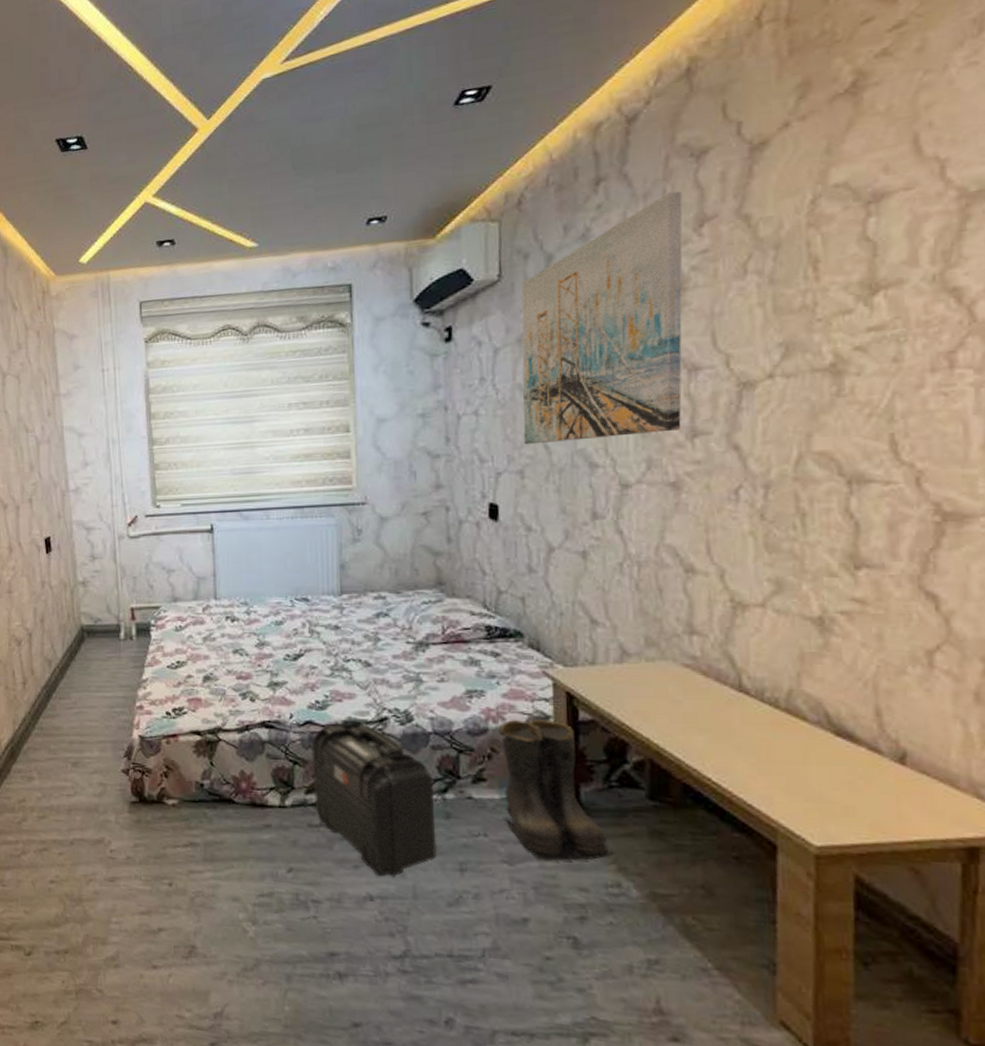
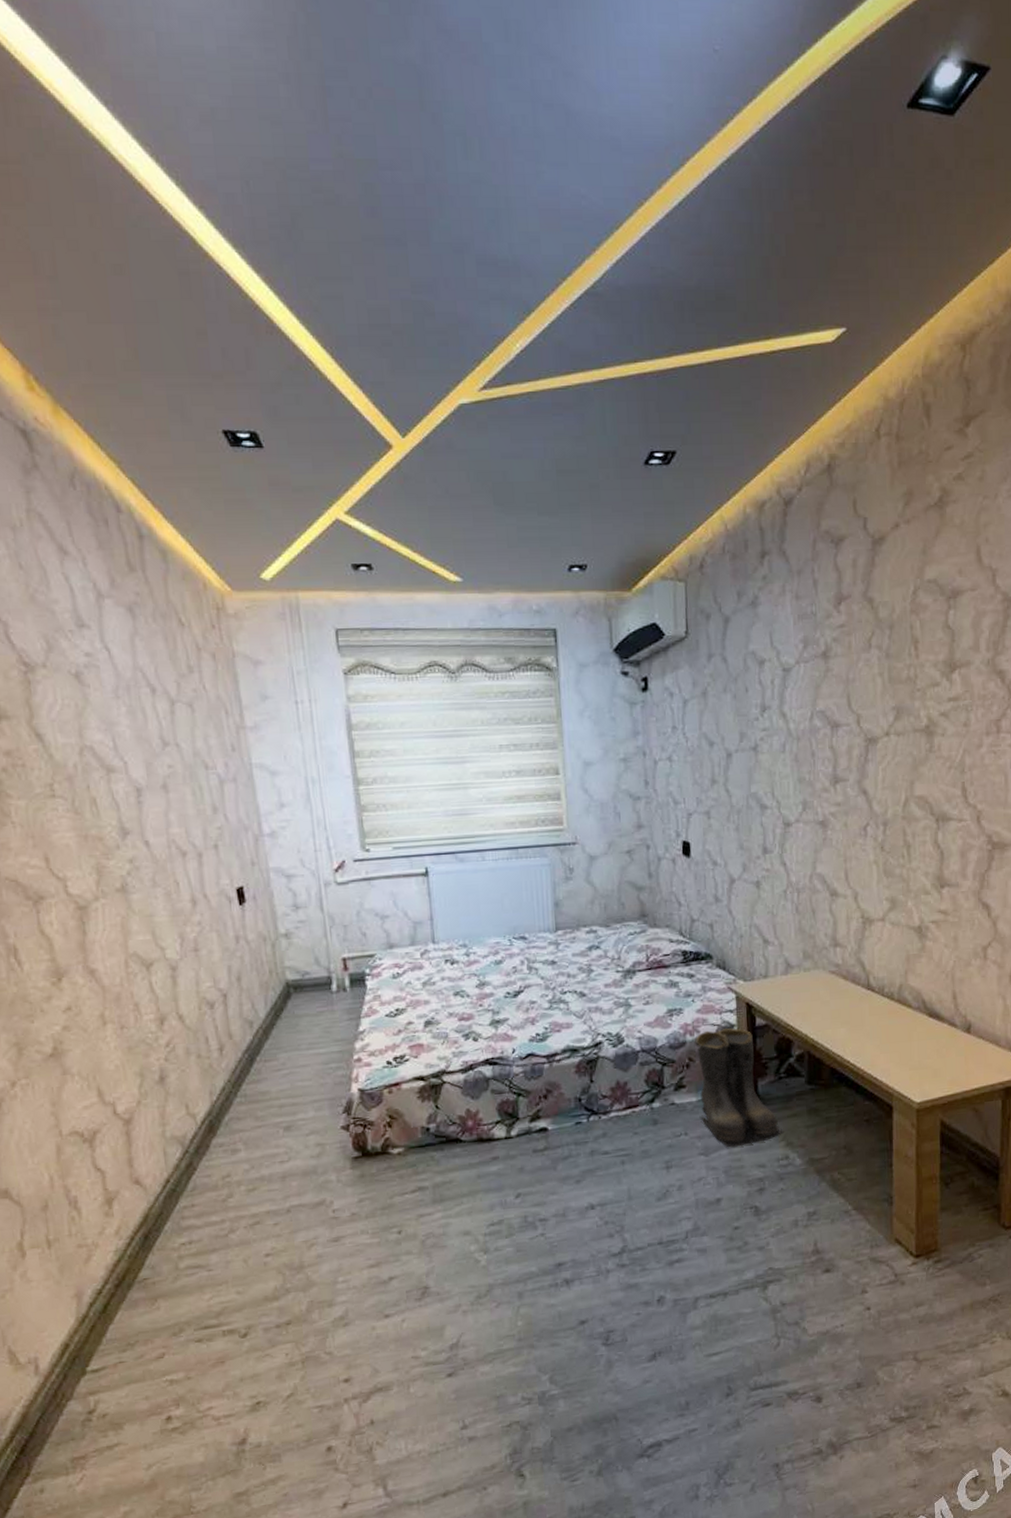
backpack: present [310,722,437,877] -> none [532,1049,647,1186]
wall art: present [521,191,683,445] -> none [705,571,827,789]

